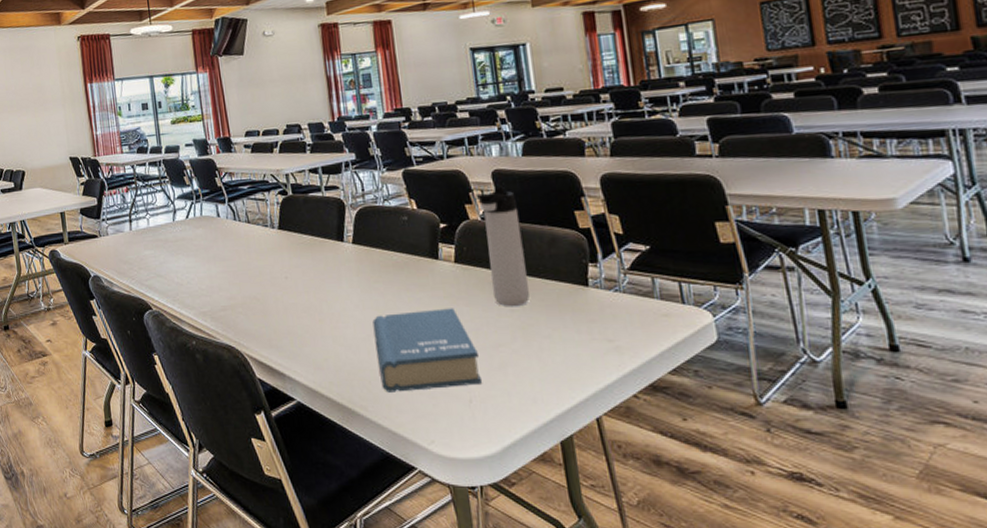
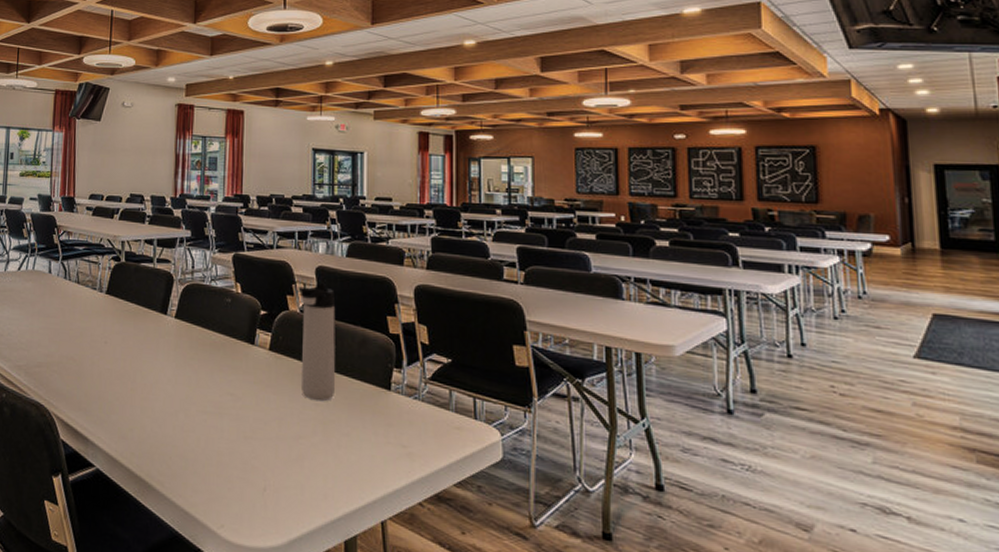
book: present [372,308,482,392] -> none [181,392,278,474]

